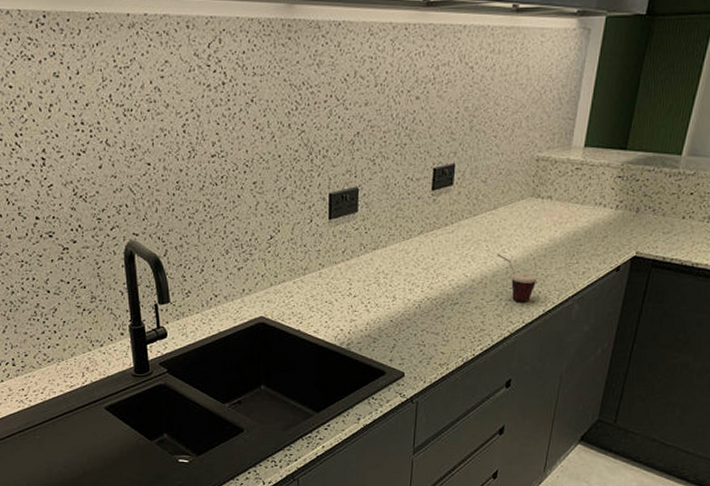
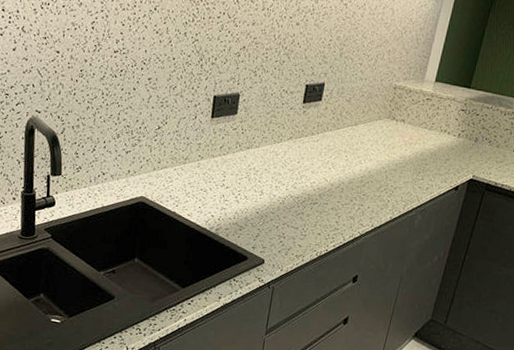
cup: present [496,253,538,301] -> none [353,163,388,208]

